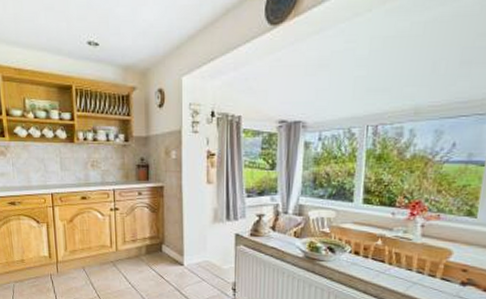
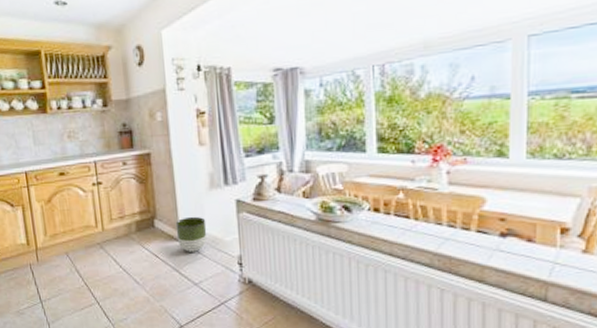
planter: none [181,245,208,276] -> present [175,216,207,252]

